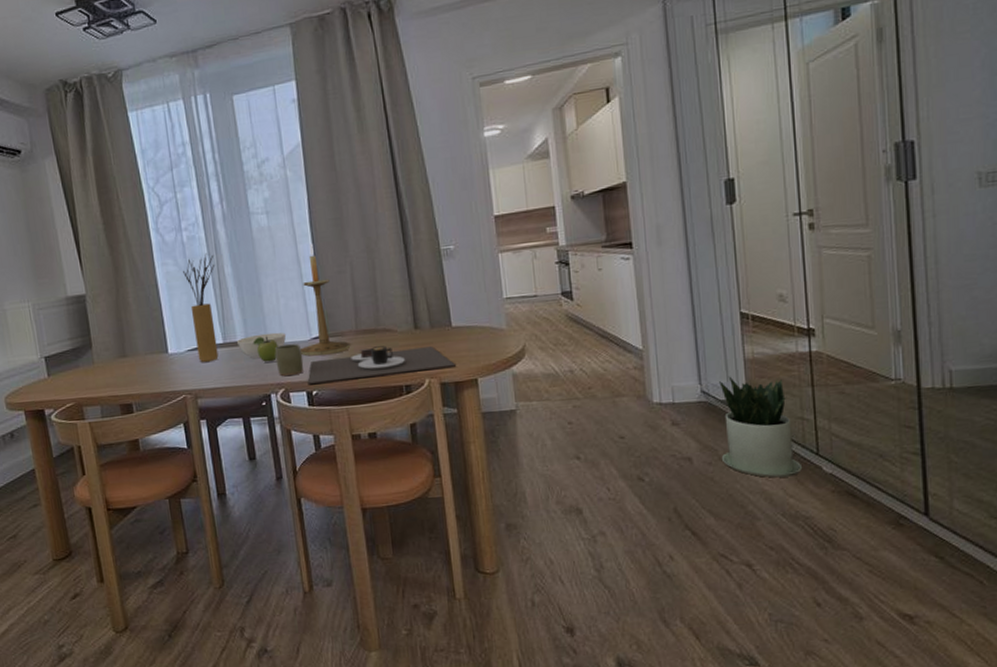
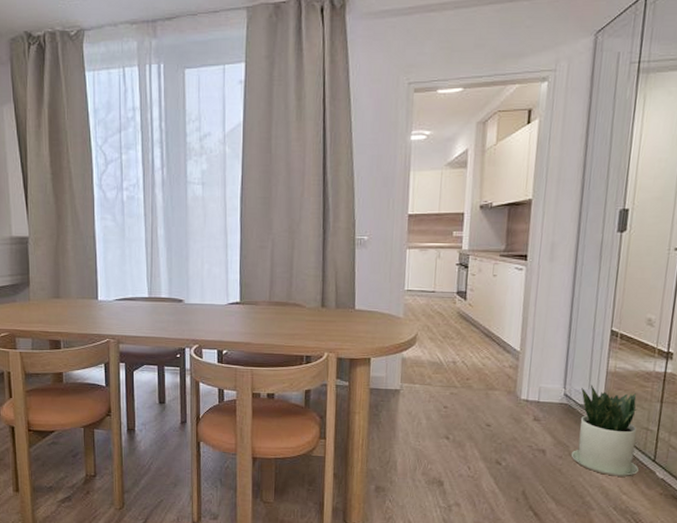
vase: present [183,253,219,363] -> none [120,214,150,313]
bowl: present [236,332,287,359] -> none [160,293,206,315]
fruit: present [253,336,278,362] -> none [175,296,197,319]
mug: present [275,344,304,377] -> none [193,306,219,335]
candlestick: present [299,243,351,357] -> none [216,218,263,320]
place setting: present [307,346,456,385] -> none [219,318,353,346]

